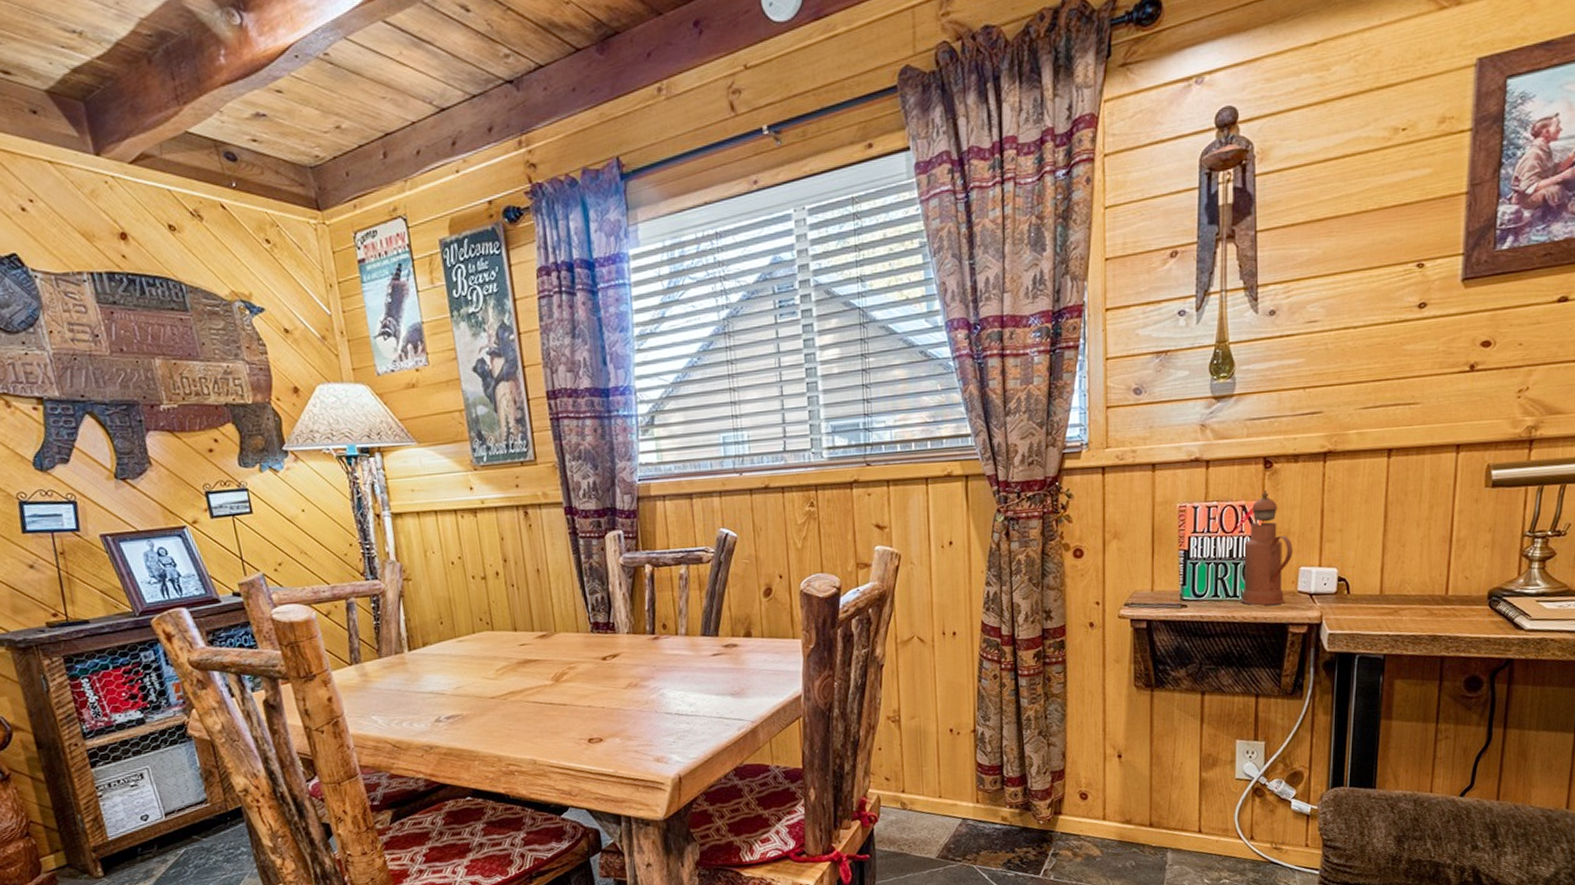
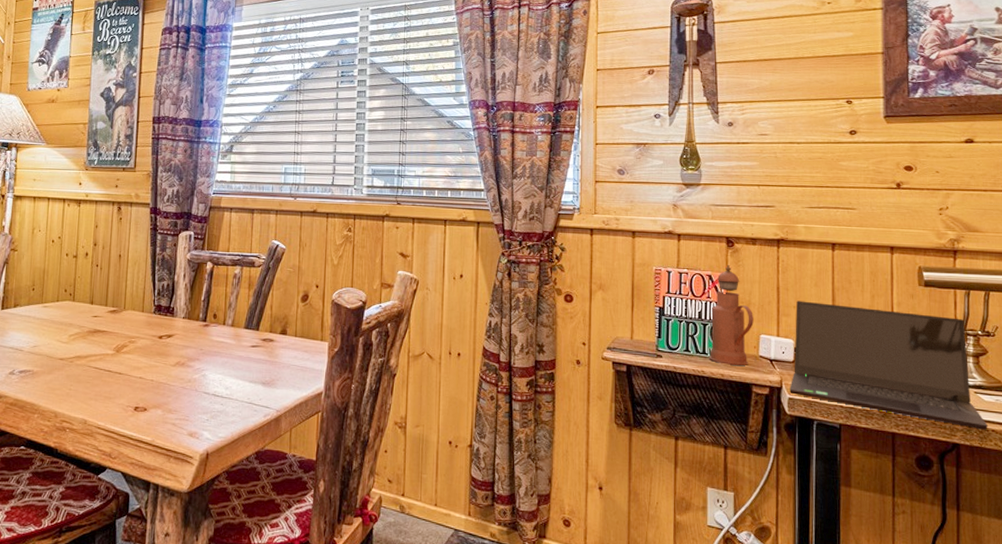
laptop: none [1330,519,1547,641] -> present [790,301,988,430]

